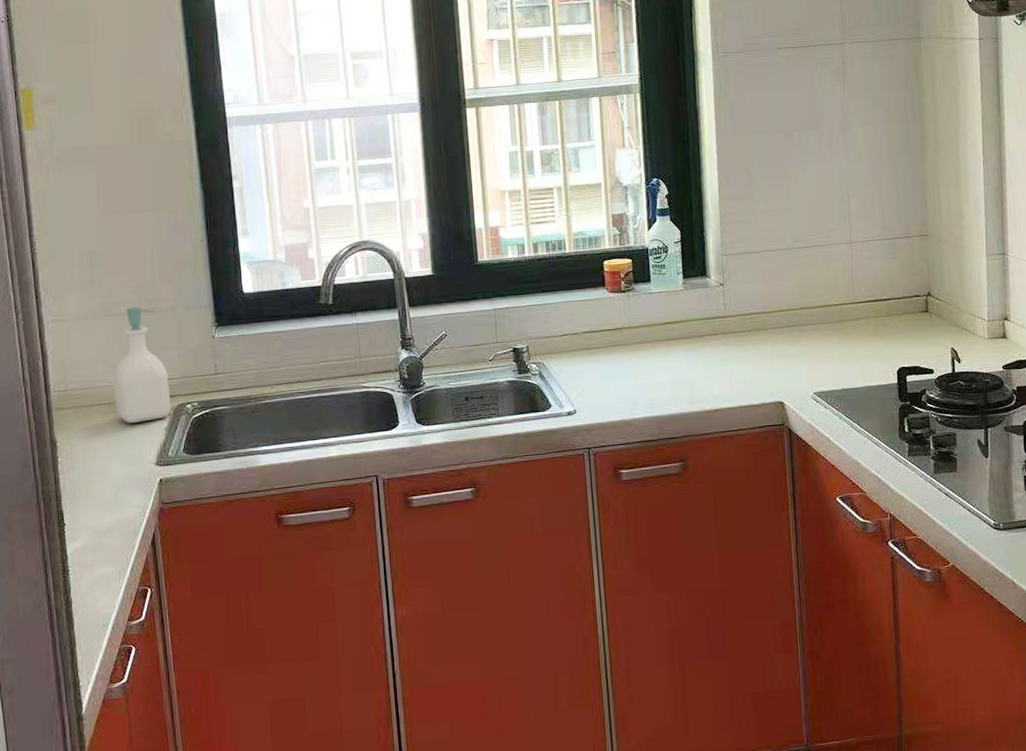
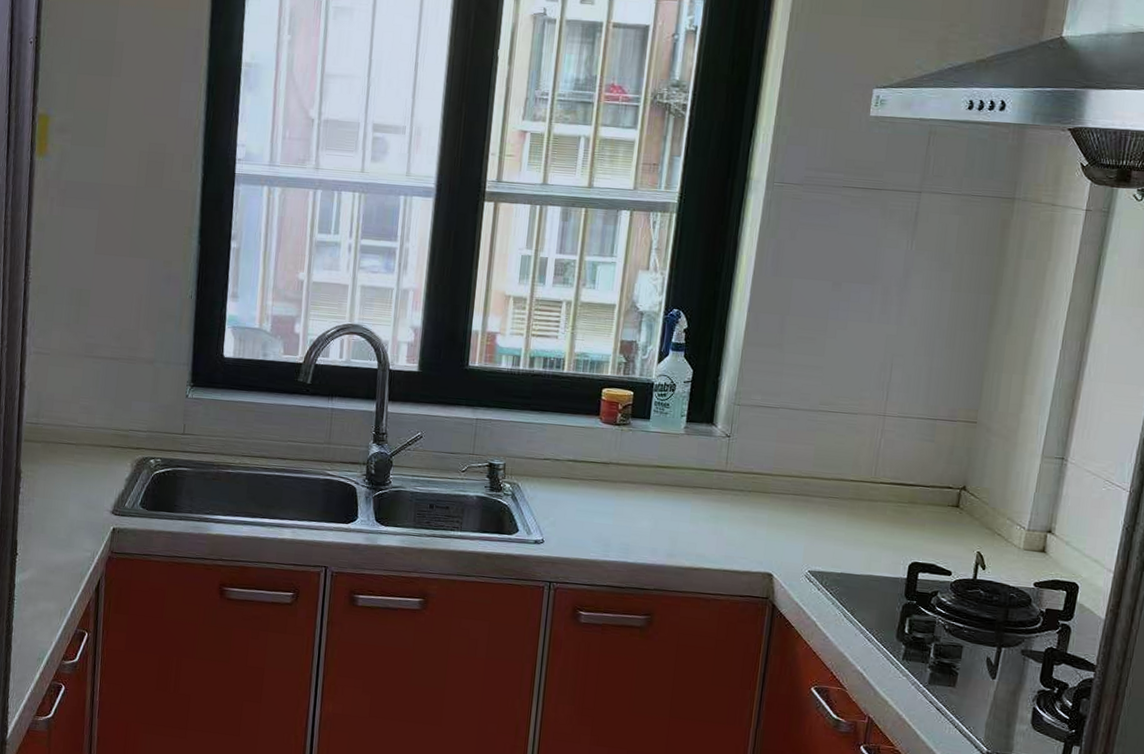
soap bottle: present [113,306,171,423] -> none [81,352,137,469]

